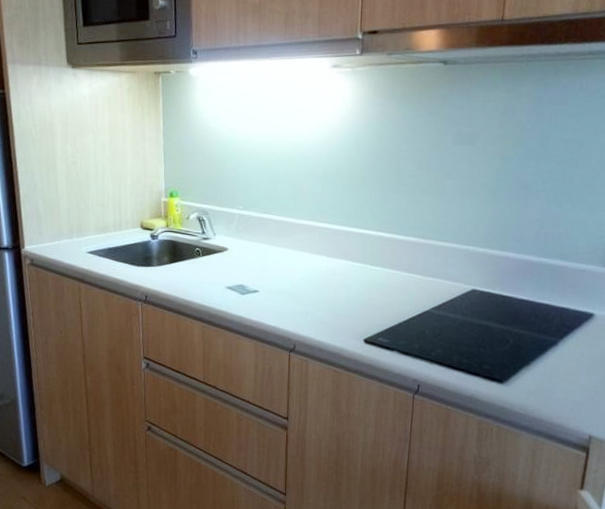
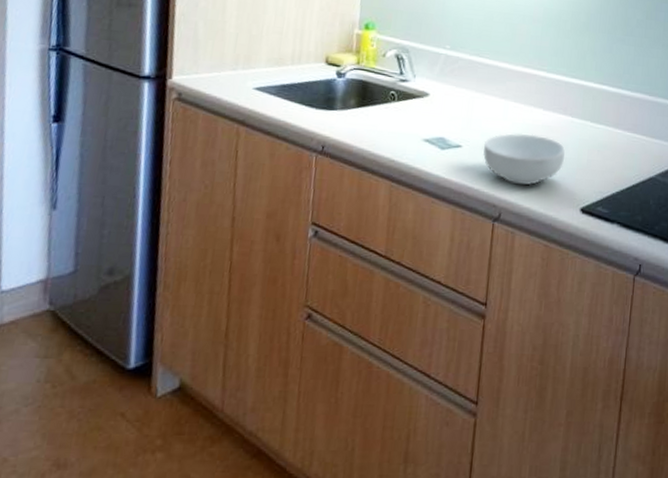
cereal bowl: none [277,278,348,322] -> present [483,133,565,186]

